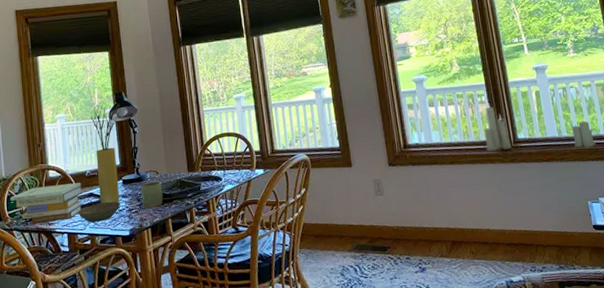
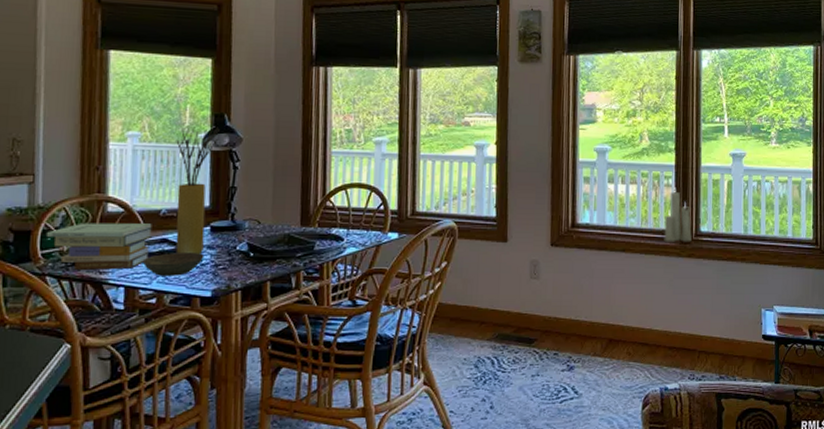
mug: present [141,181,164,208] -> none [233,232,264,265]
candle: present [572,120,596,147] -> none [758,220,781,250]

